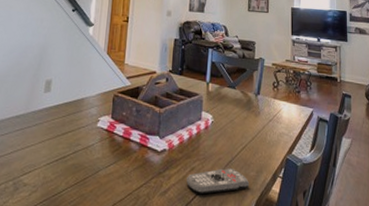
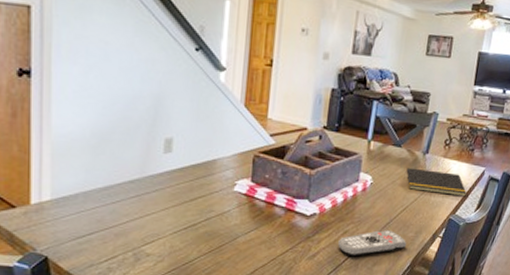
notepad: none [240,107,299,137] -> present [404,167,467,197]

